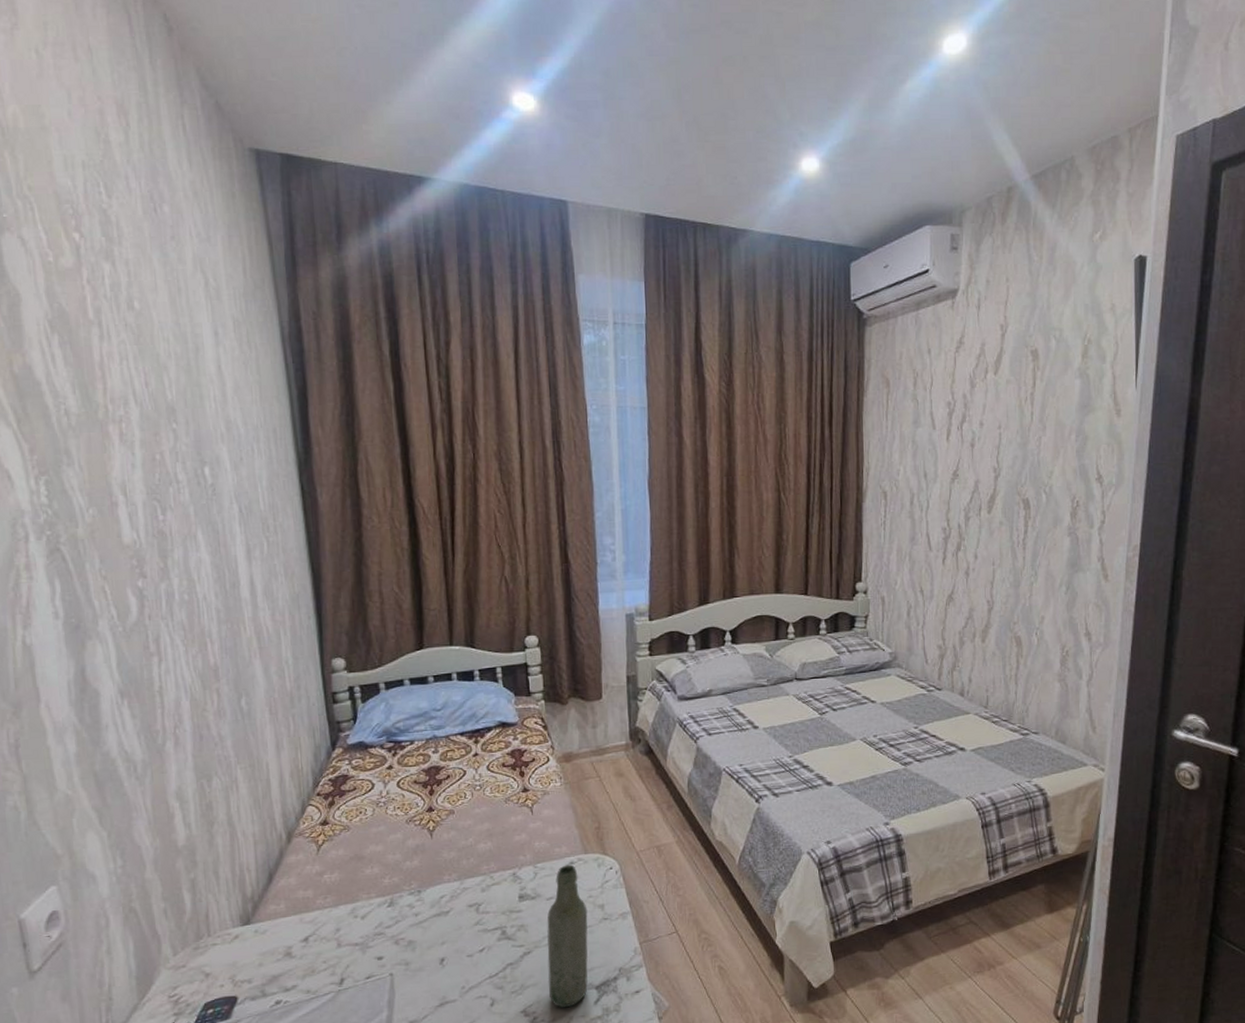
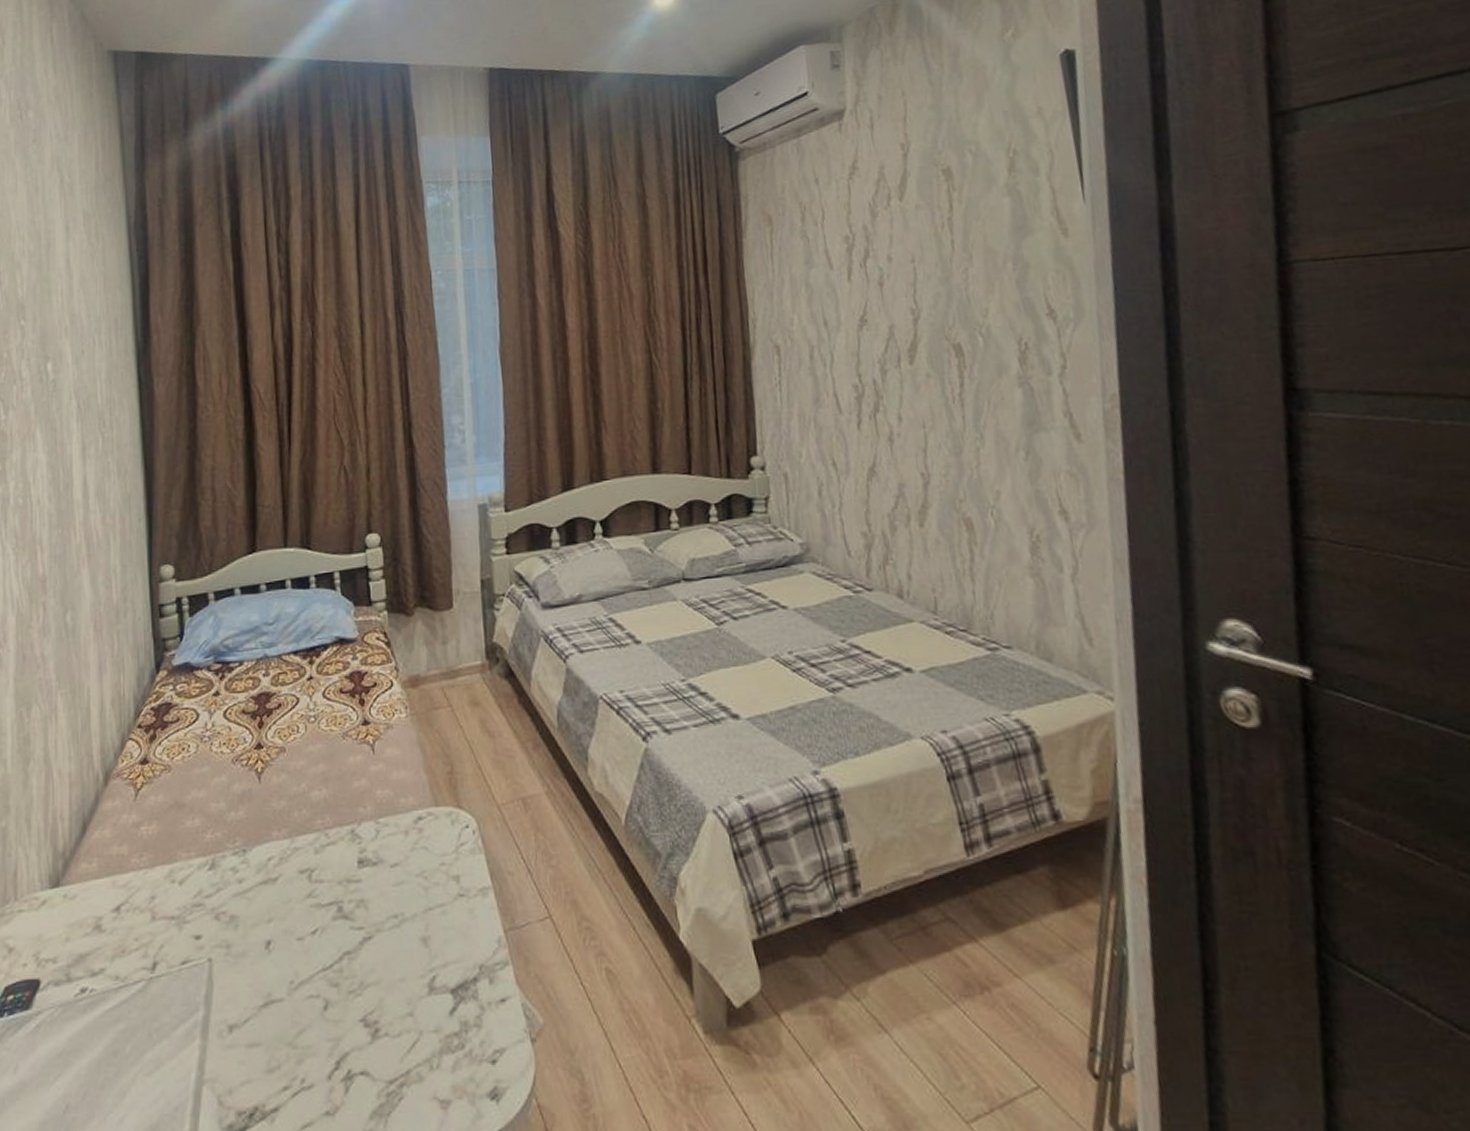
bottle: present [547,864,588,1008] -> none [391,820,442,1018]

